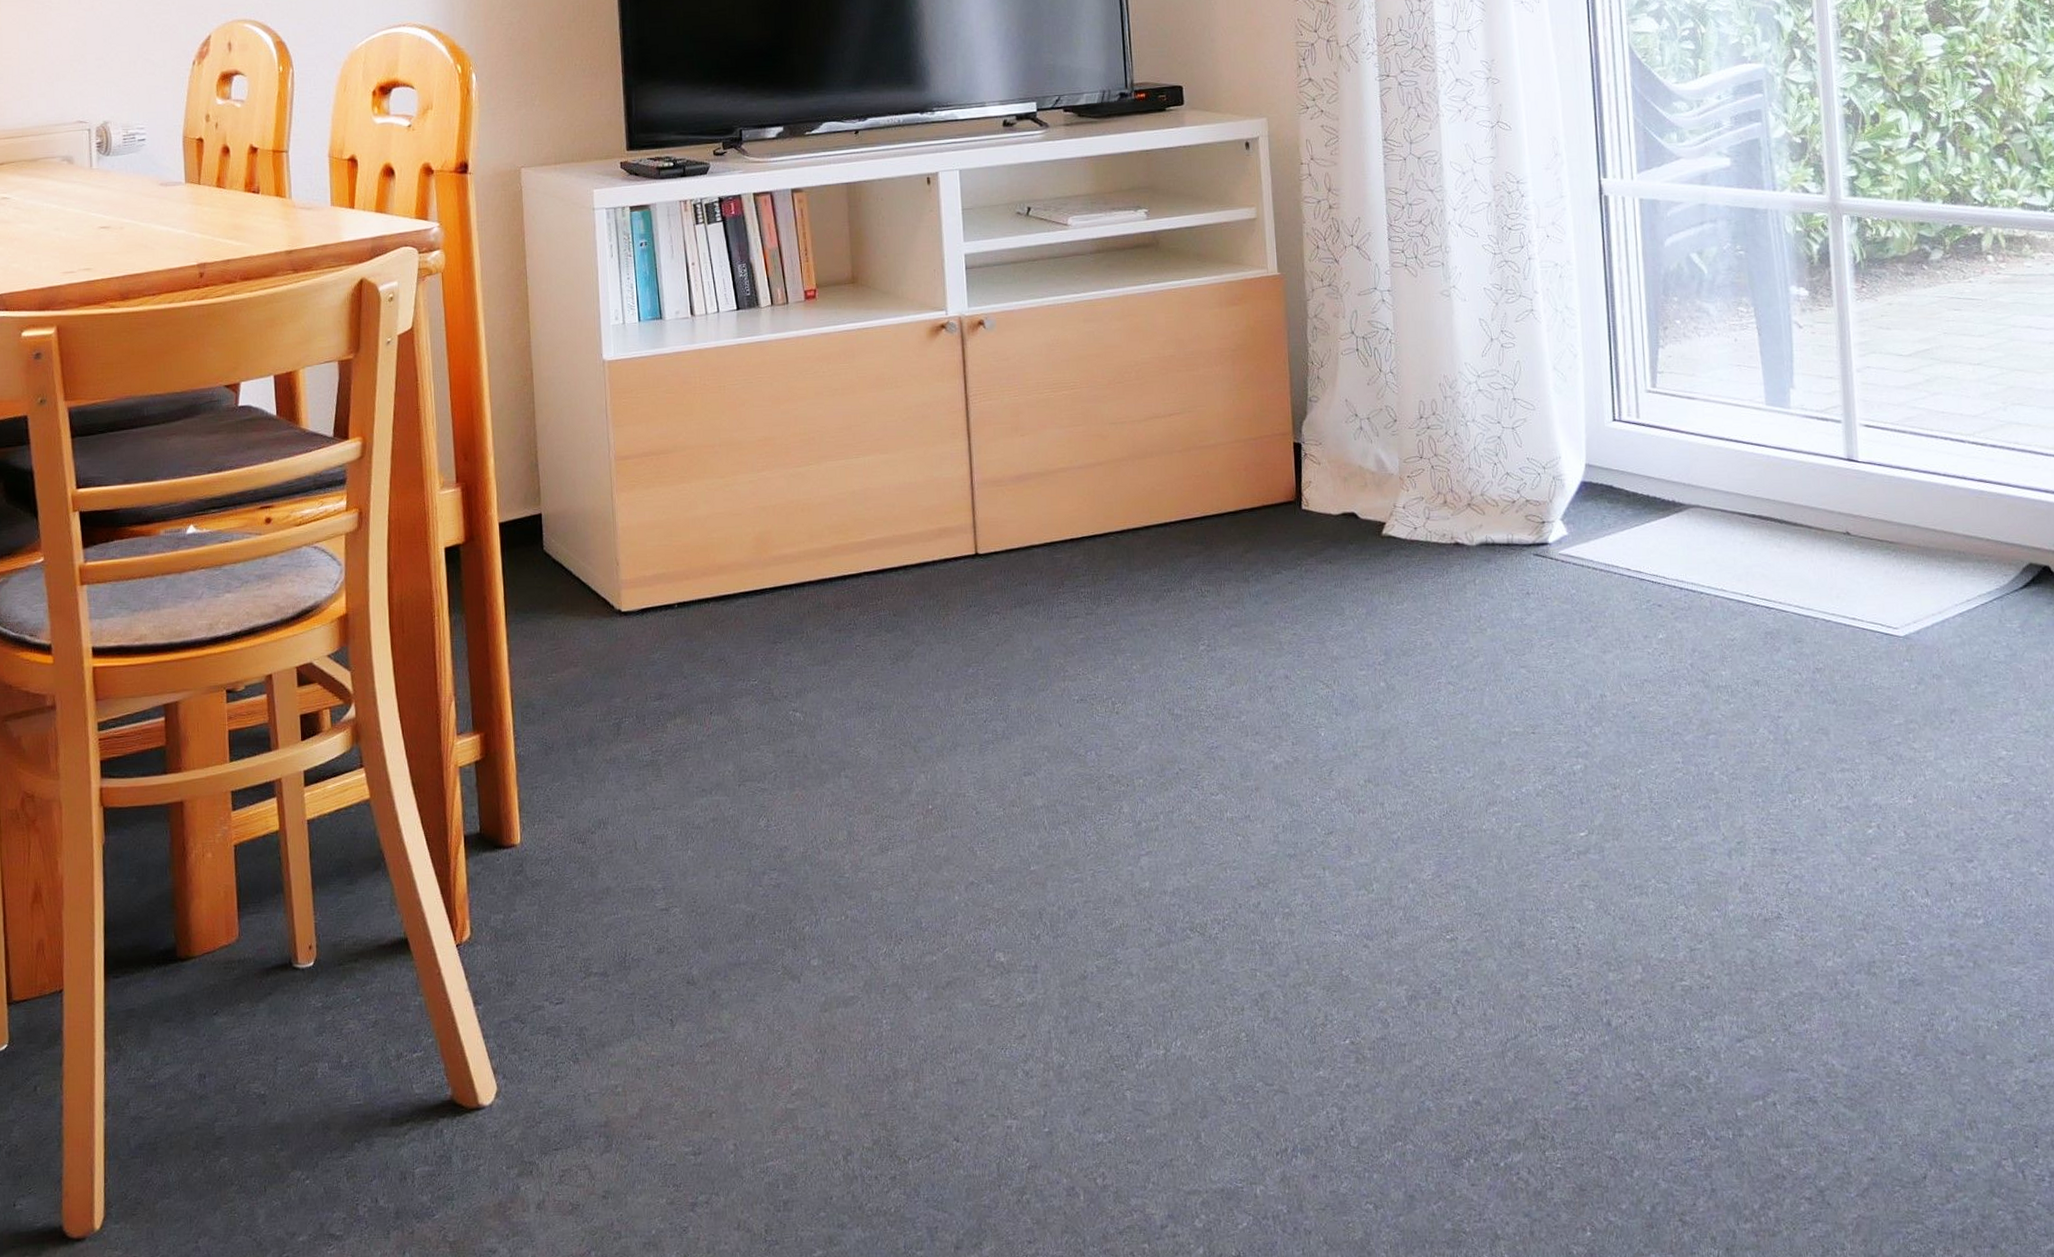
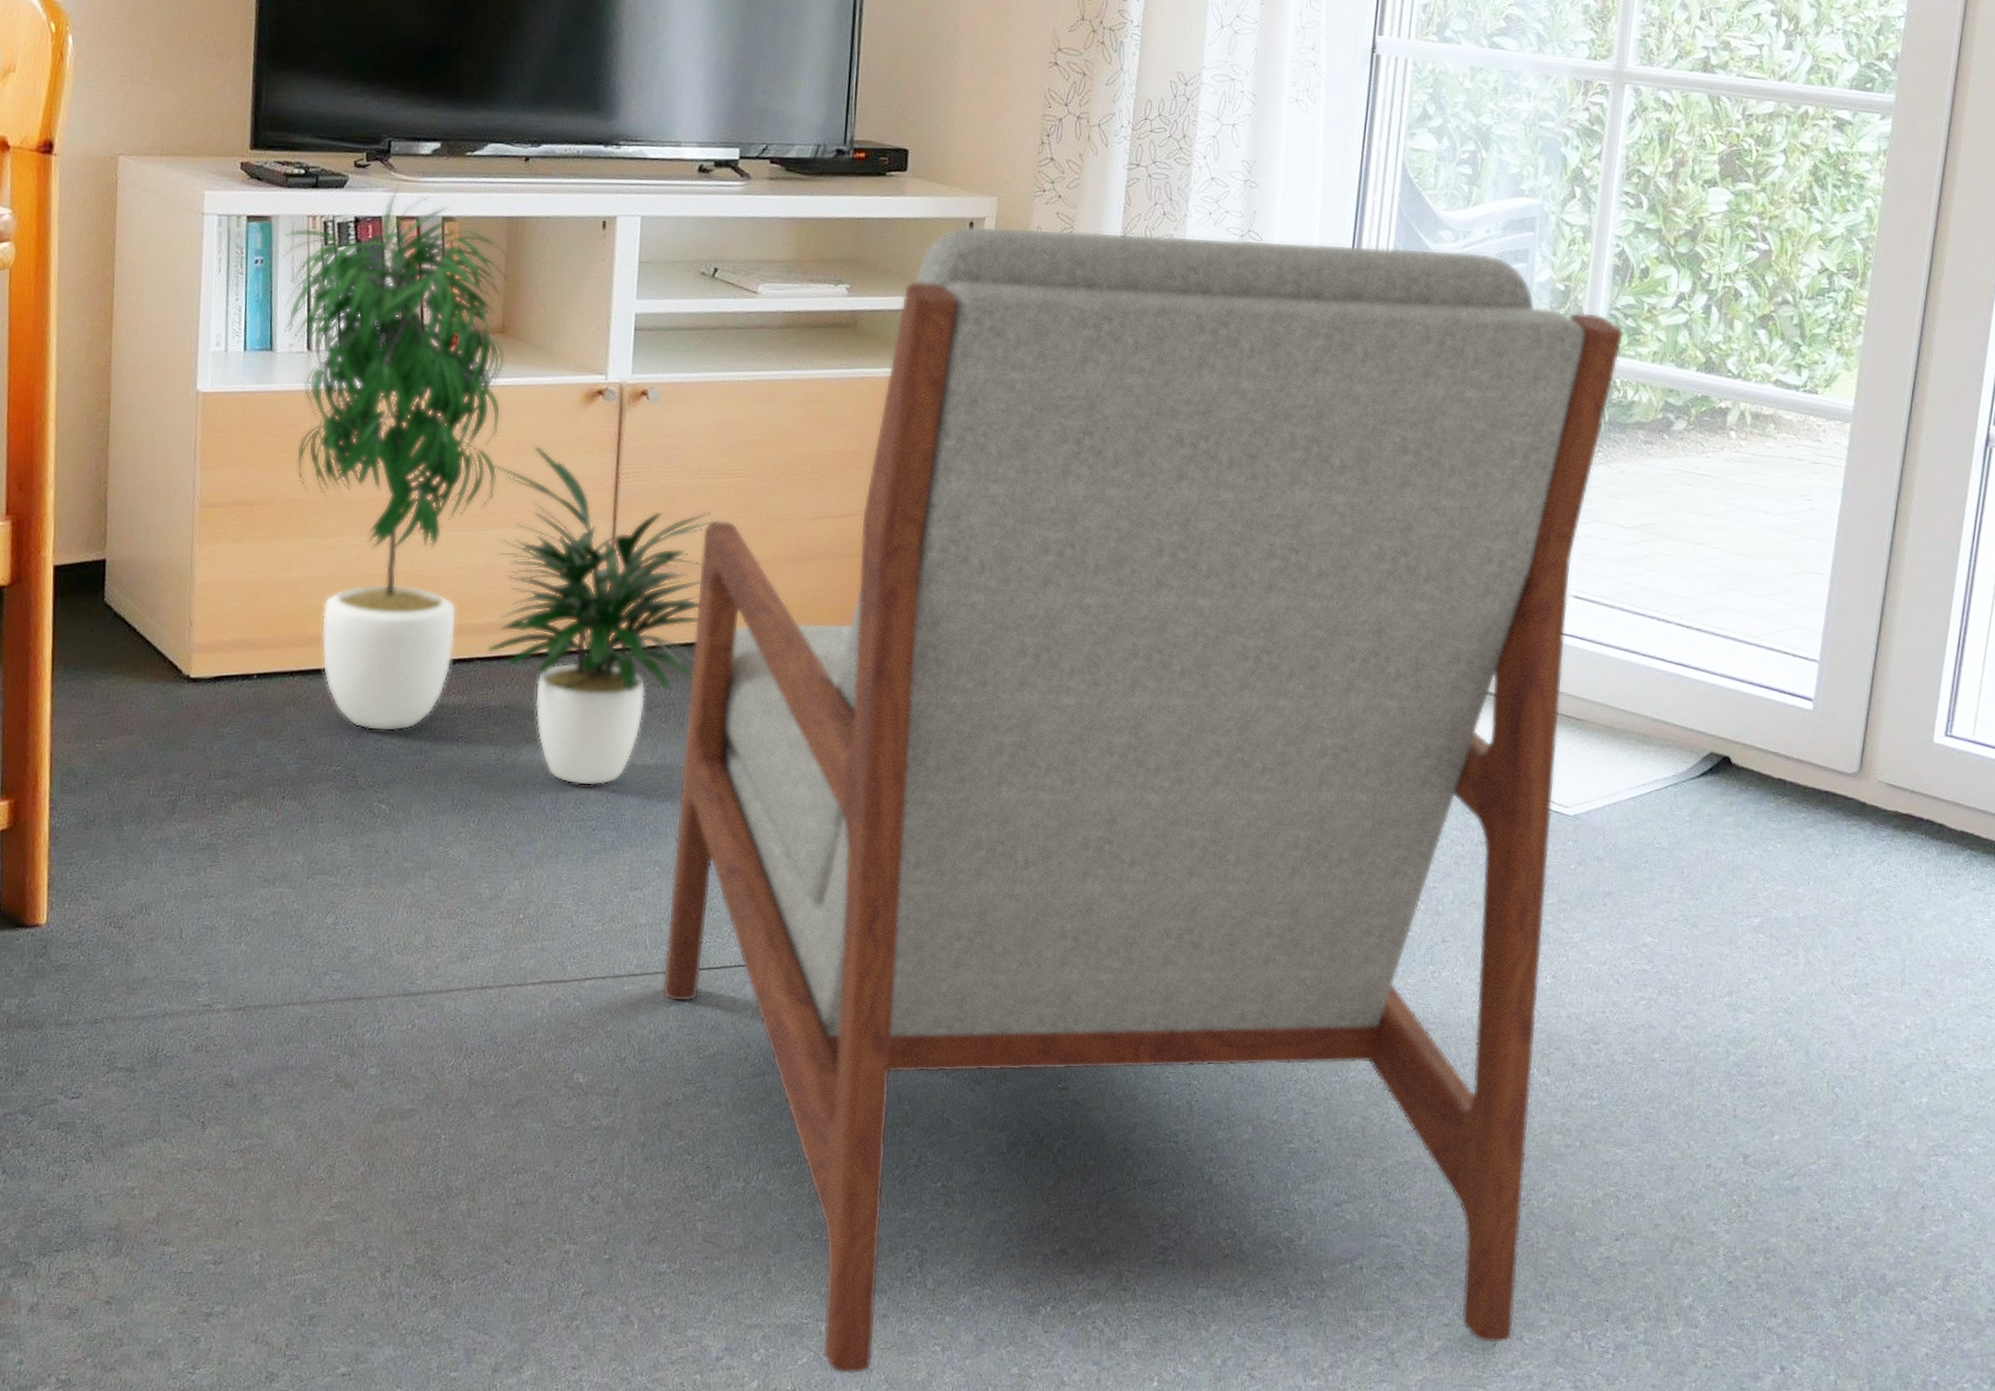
potted plant: none [662,165,1063,682] -> present [282,183,722,786]
armchair: none [1047,117,1942,1237] -> present [661,226,1625,1374]

